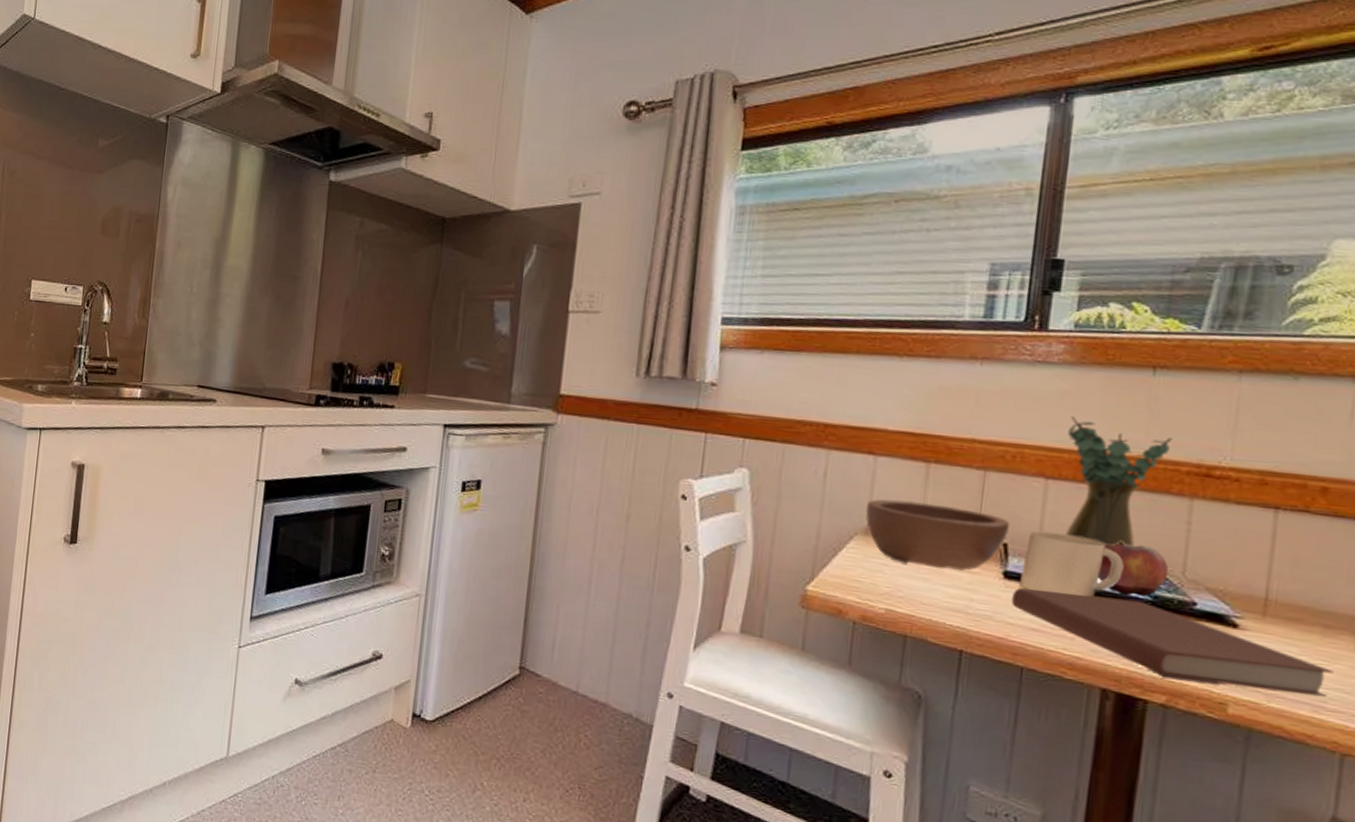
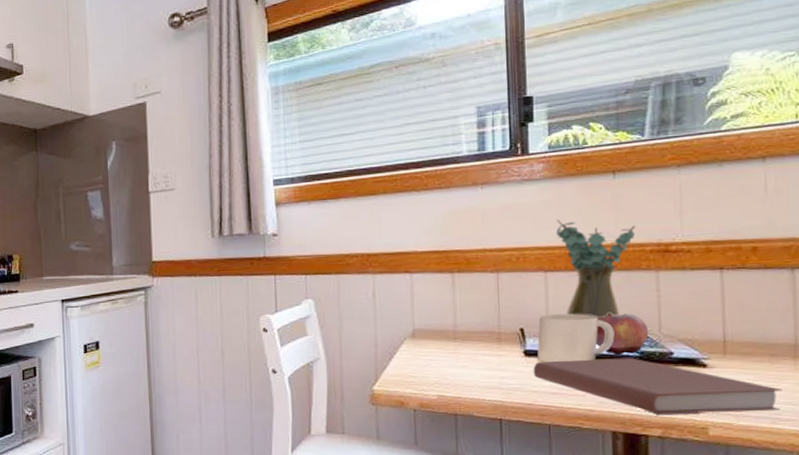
bowl: present [865,499,1011,571] -> none [409,305,524,357]

